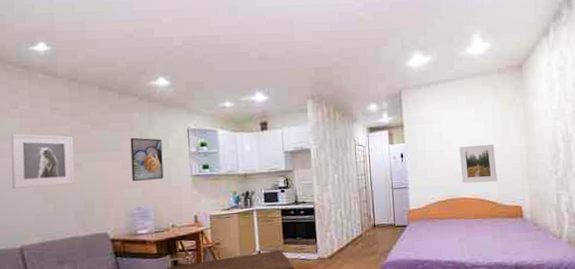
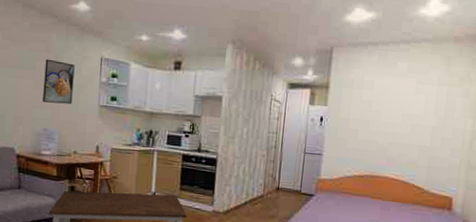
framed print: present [459,144,498,183] -> none [386,120,432,166]

